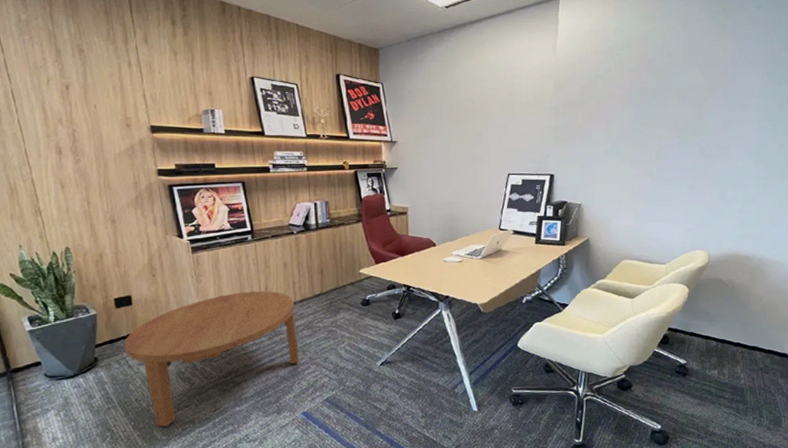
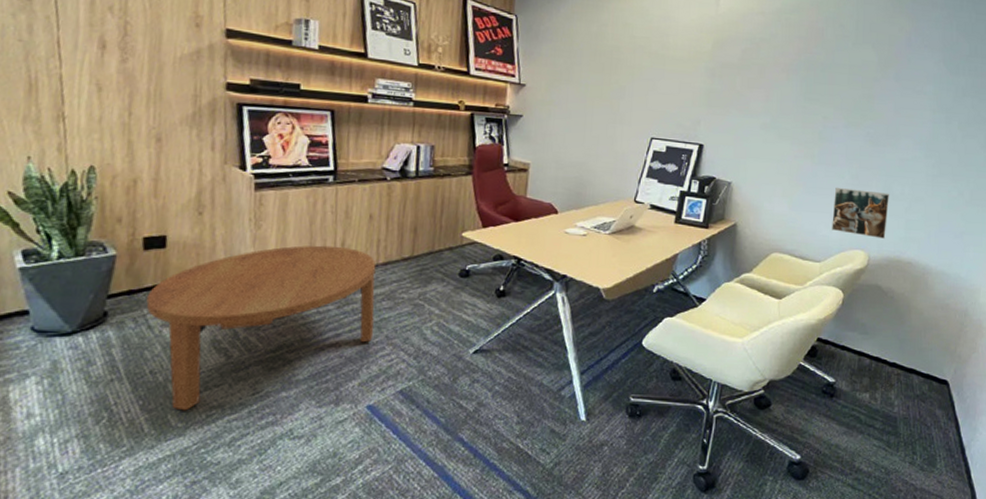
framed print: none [673,198,725,238] -> present [832,187,890,239]

